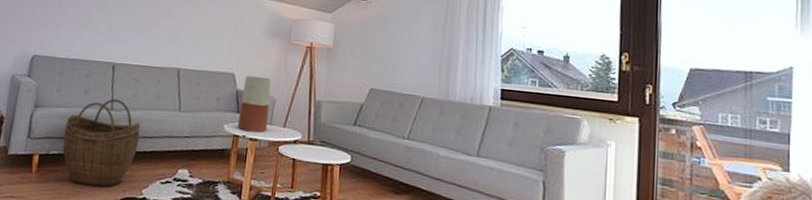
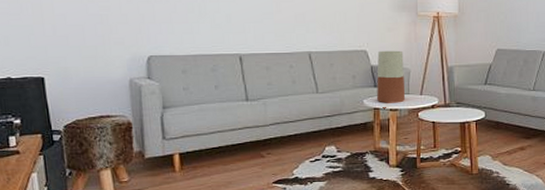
woven basket: present [62,99,141,188] -> none [201,90,281,175]

